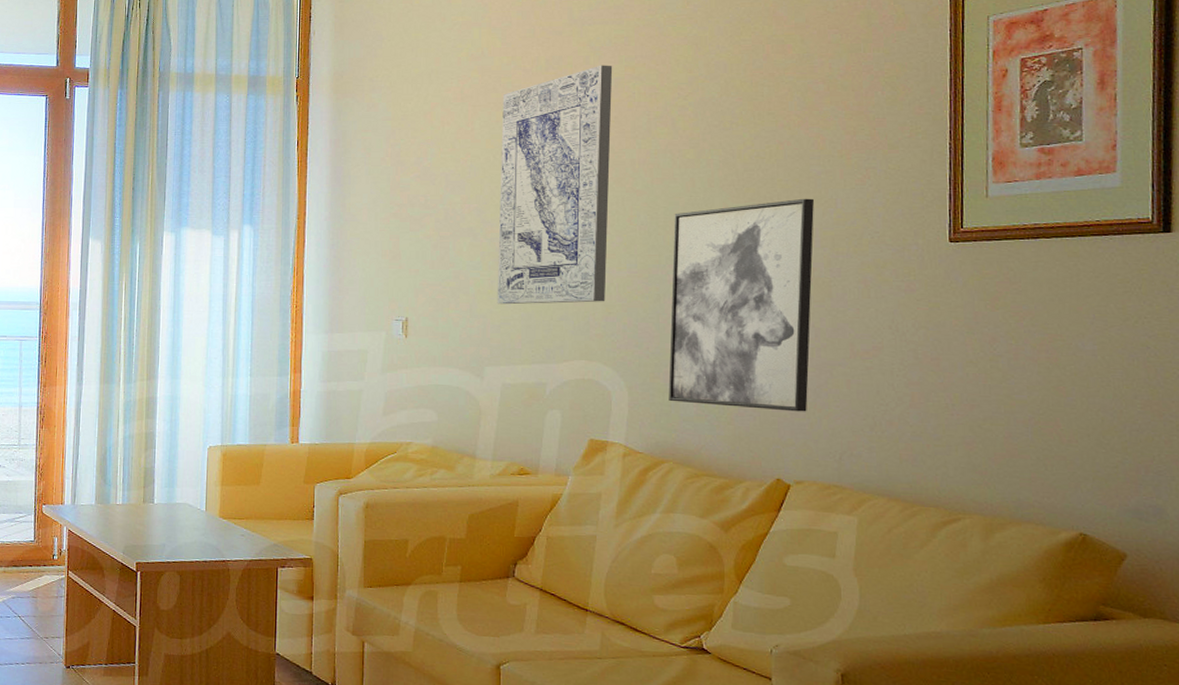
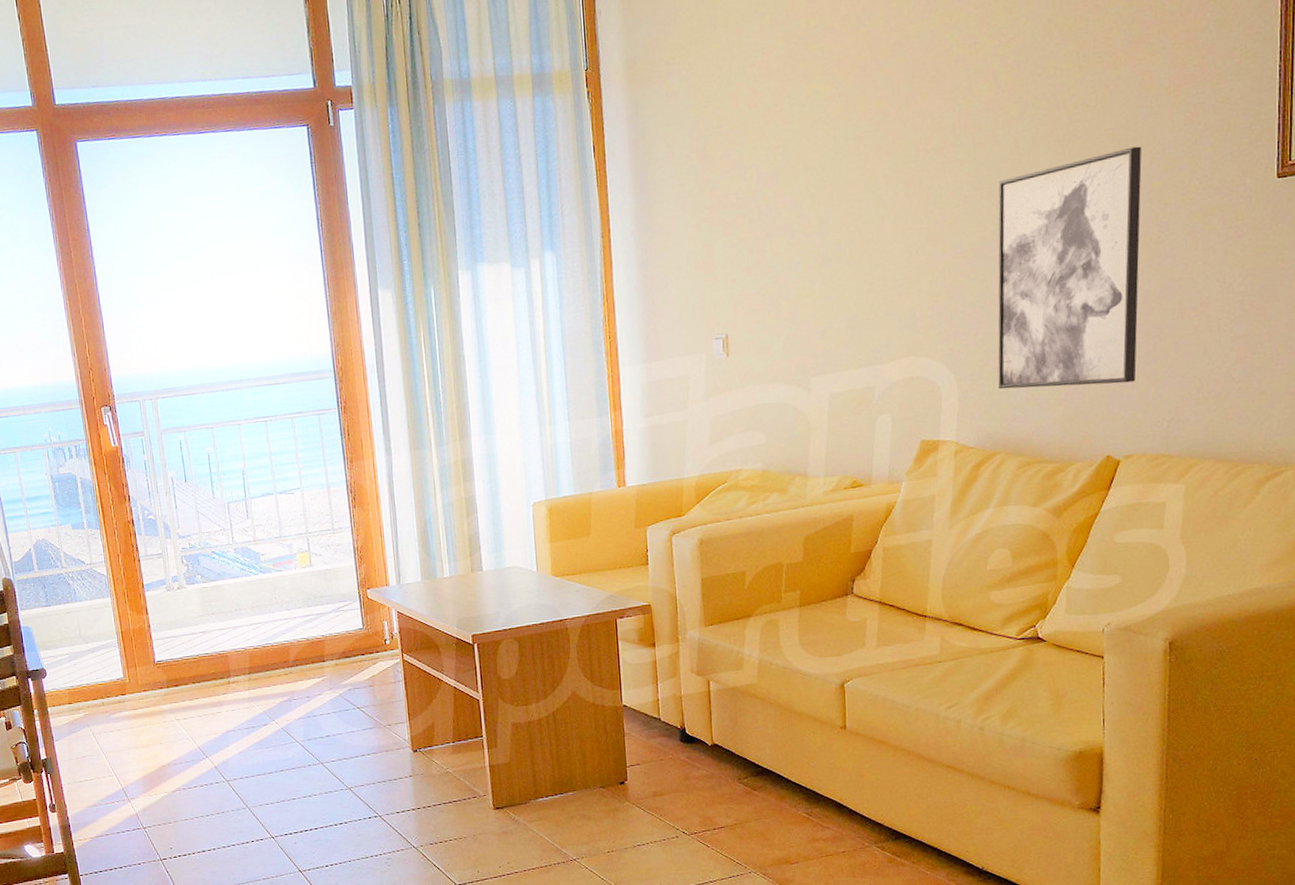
wall art: present [497,65,613,305] -> none [812,15,931,307]

